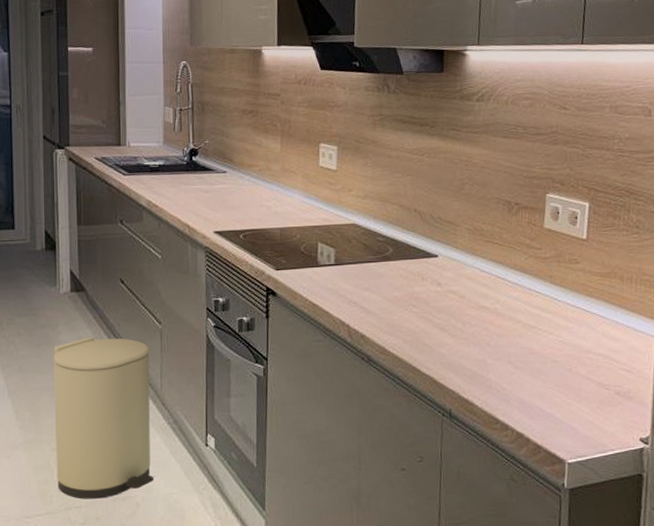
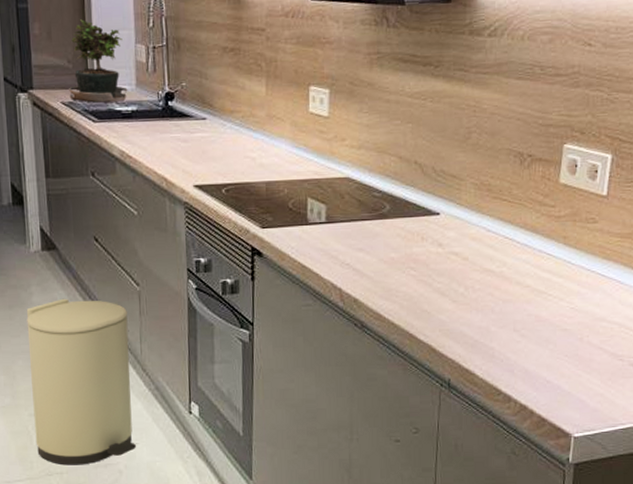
potted plant: none [102,85,156,158] -> present [69,19,128,103]

